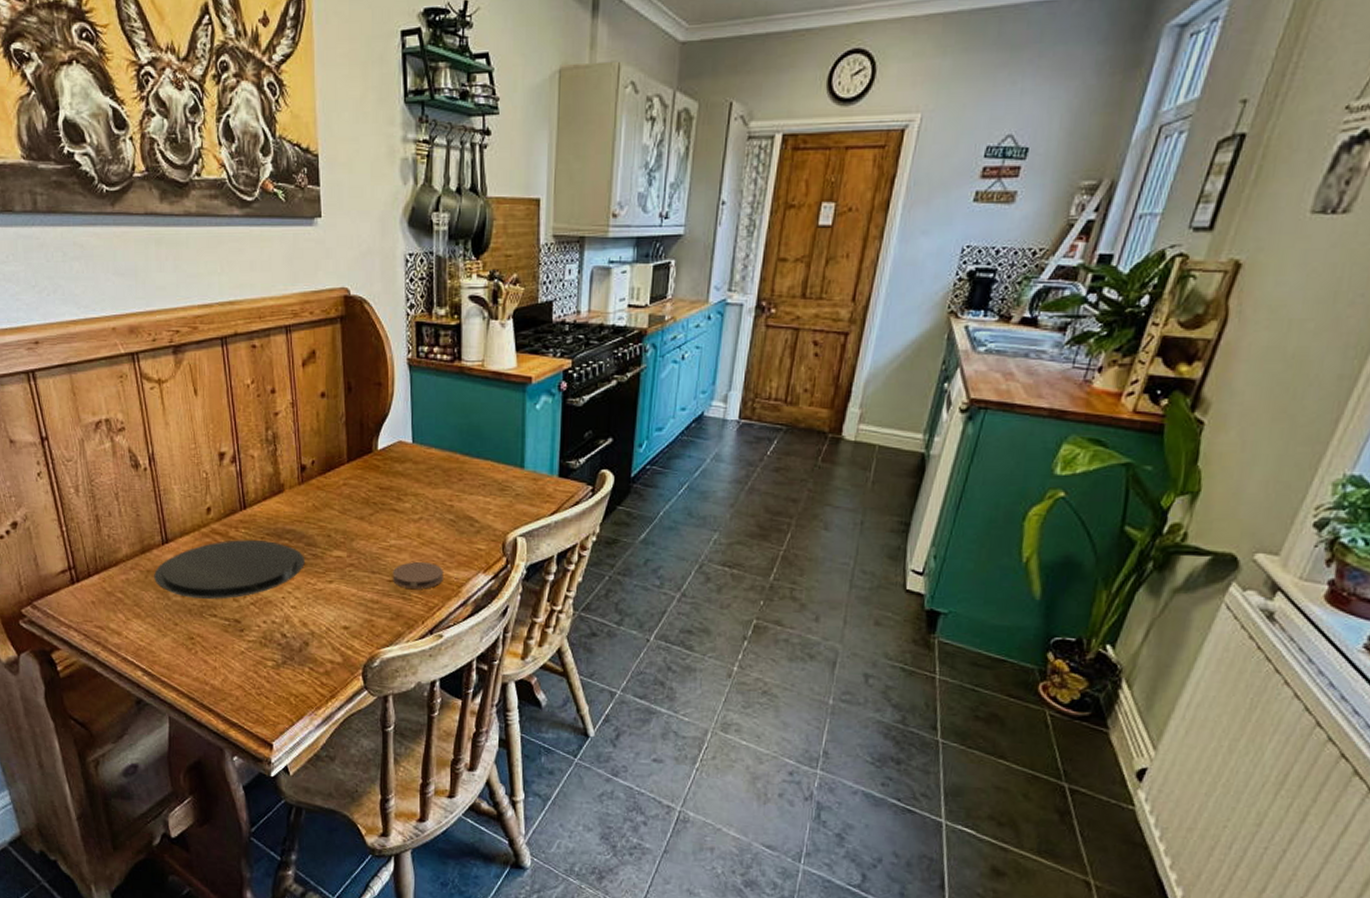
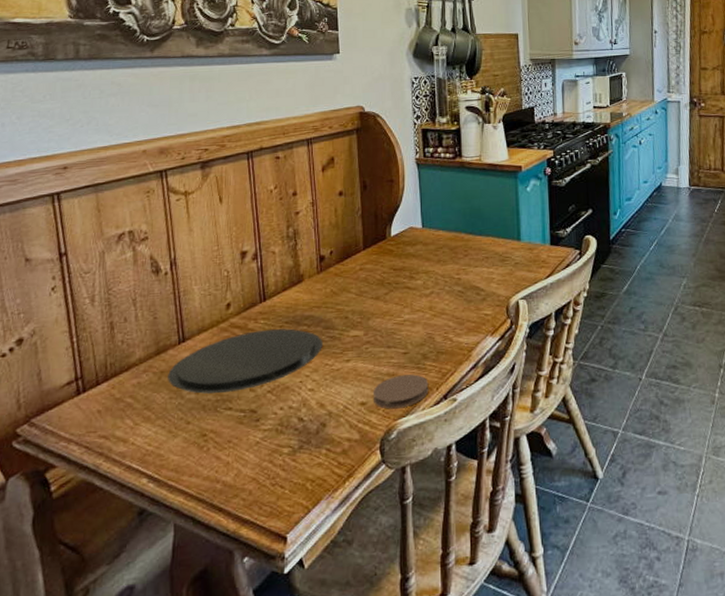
coaster: none [356,603,414,638] -> present [372,374,429,409]
coaster: present [392,561,444,589] -> none [407,331,455,358]

